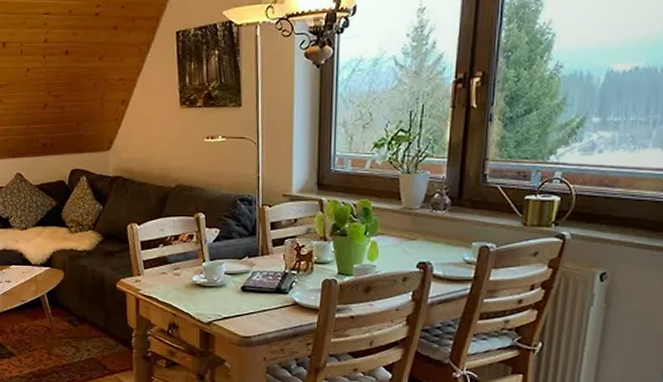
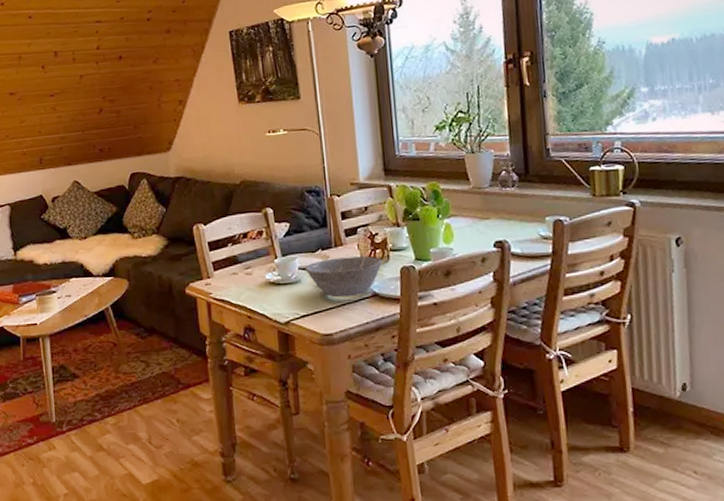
bowl: none [230,266,306,304] -> present [305,256,382,298]

